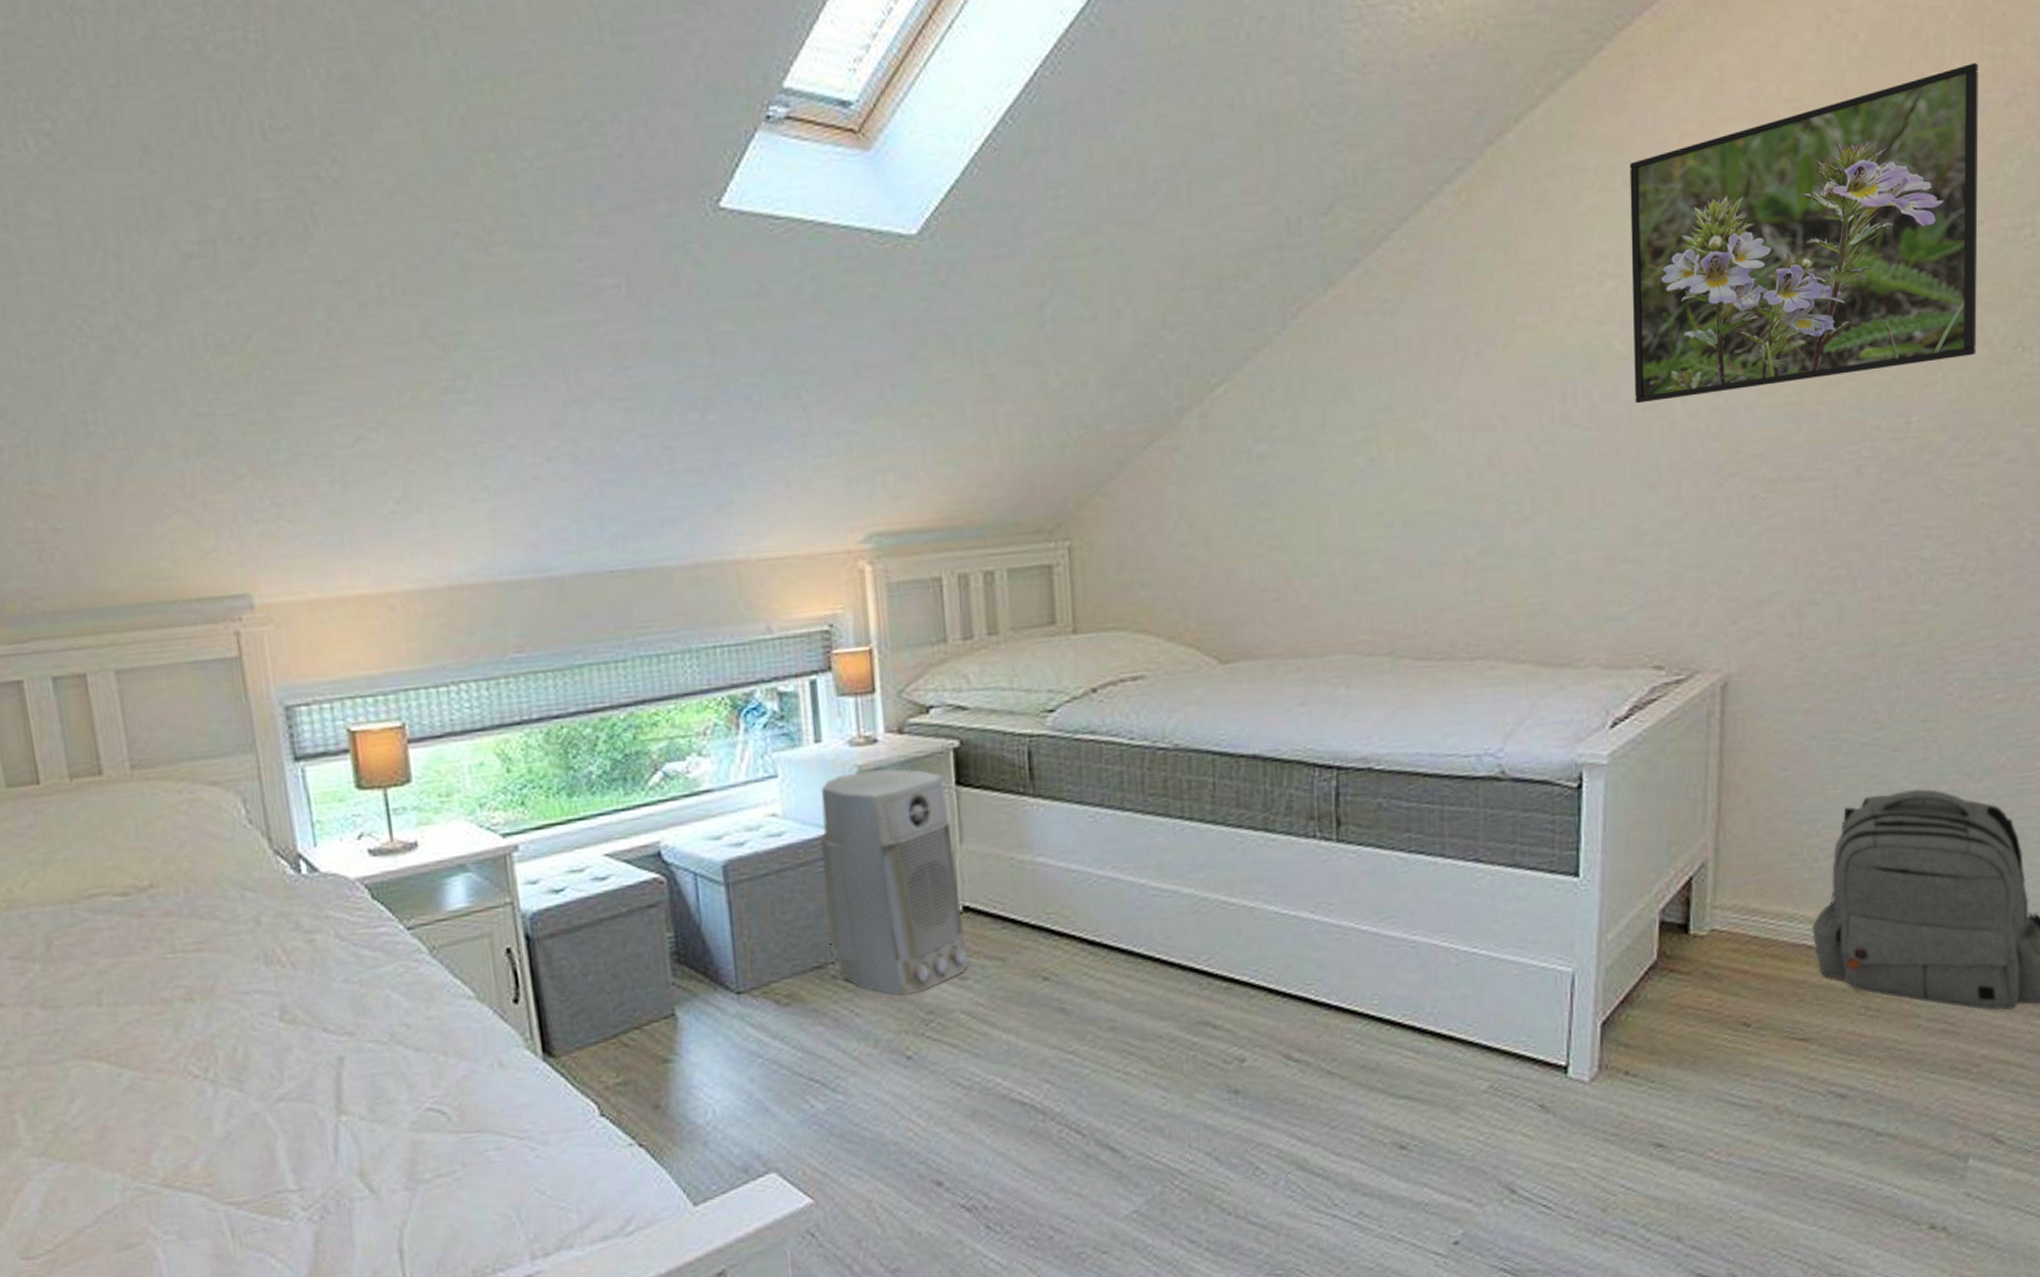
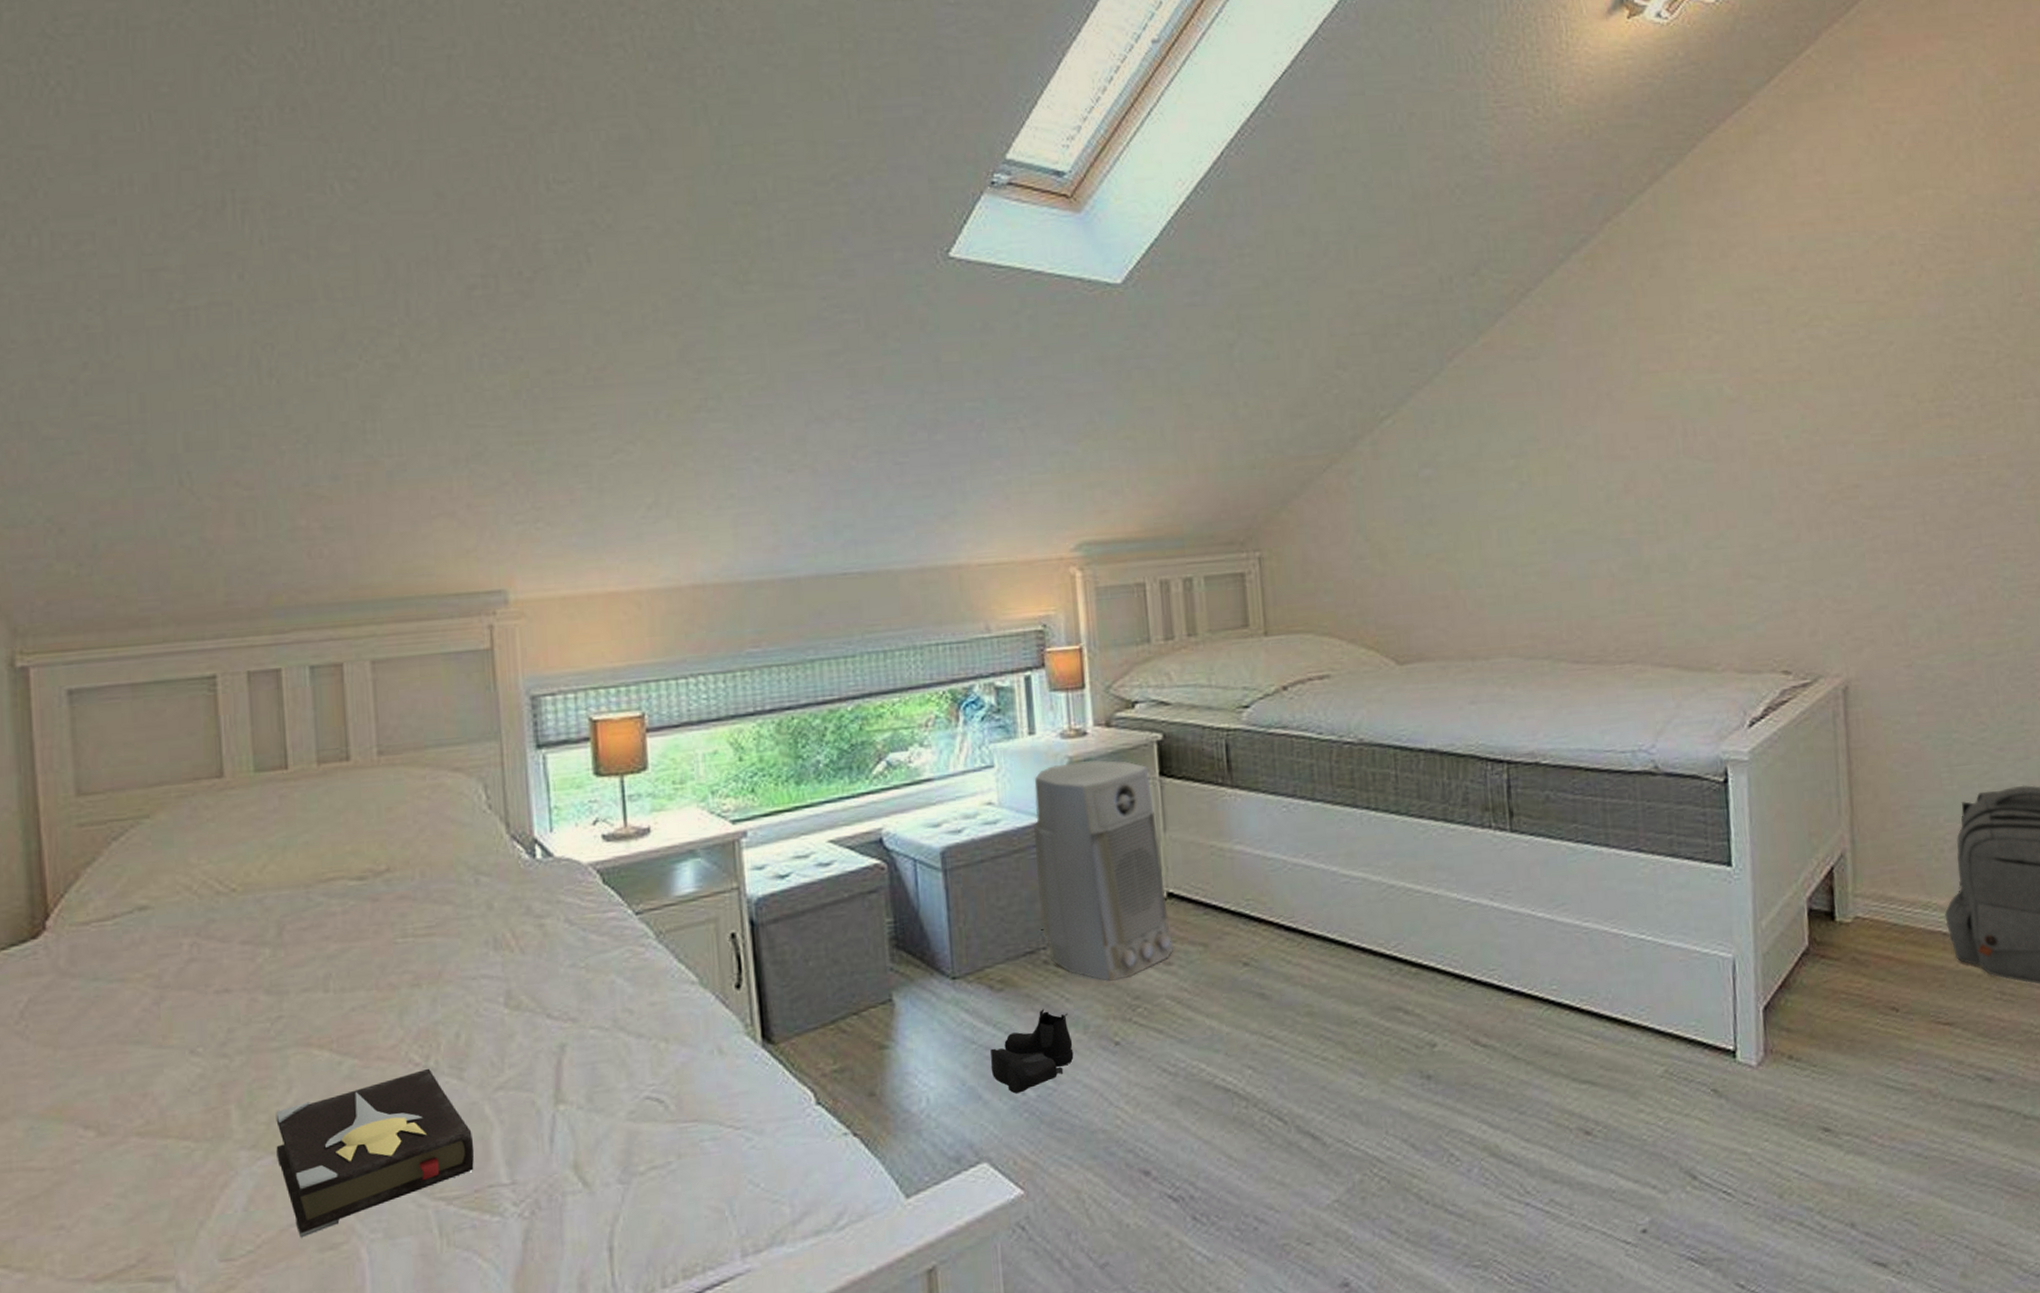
hardback book: none [61,1080,261,1239] -> present [276,1068,475,1238]
boots: none [777,1023,864,1107] -> present [990,1009,1074,1094]
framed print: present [1630,62,1978,404] -> none [1725,166,2029,440]

